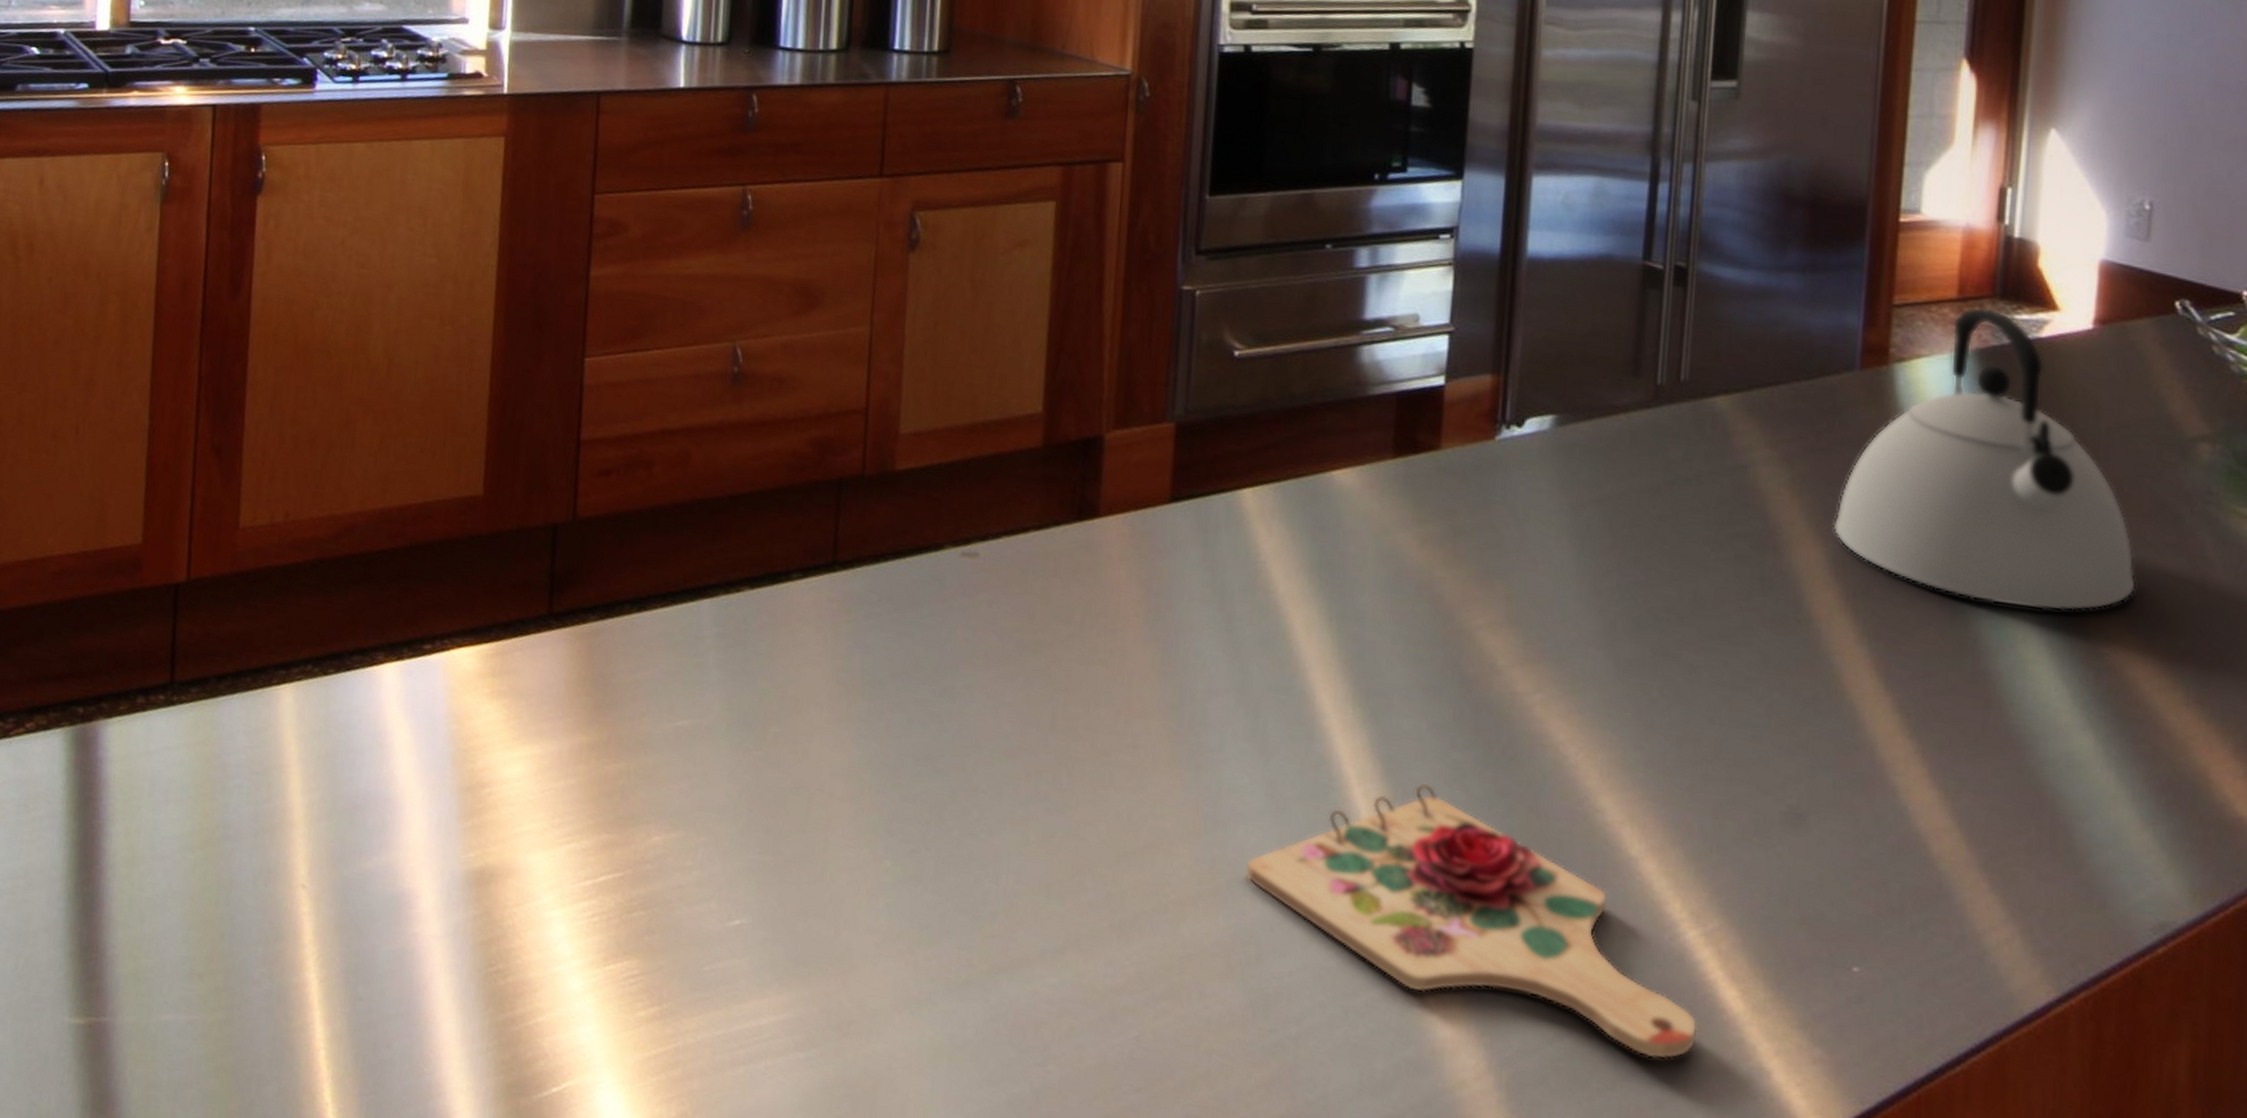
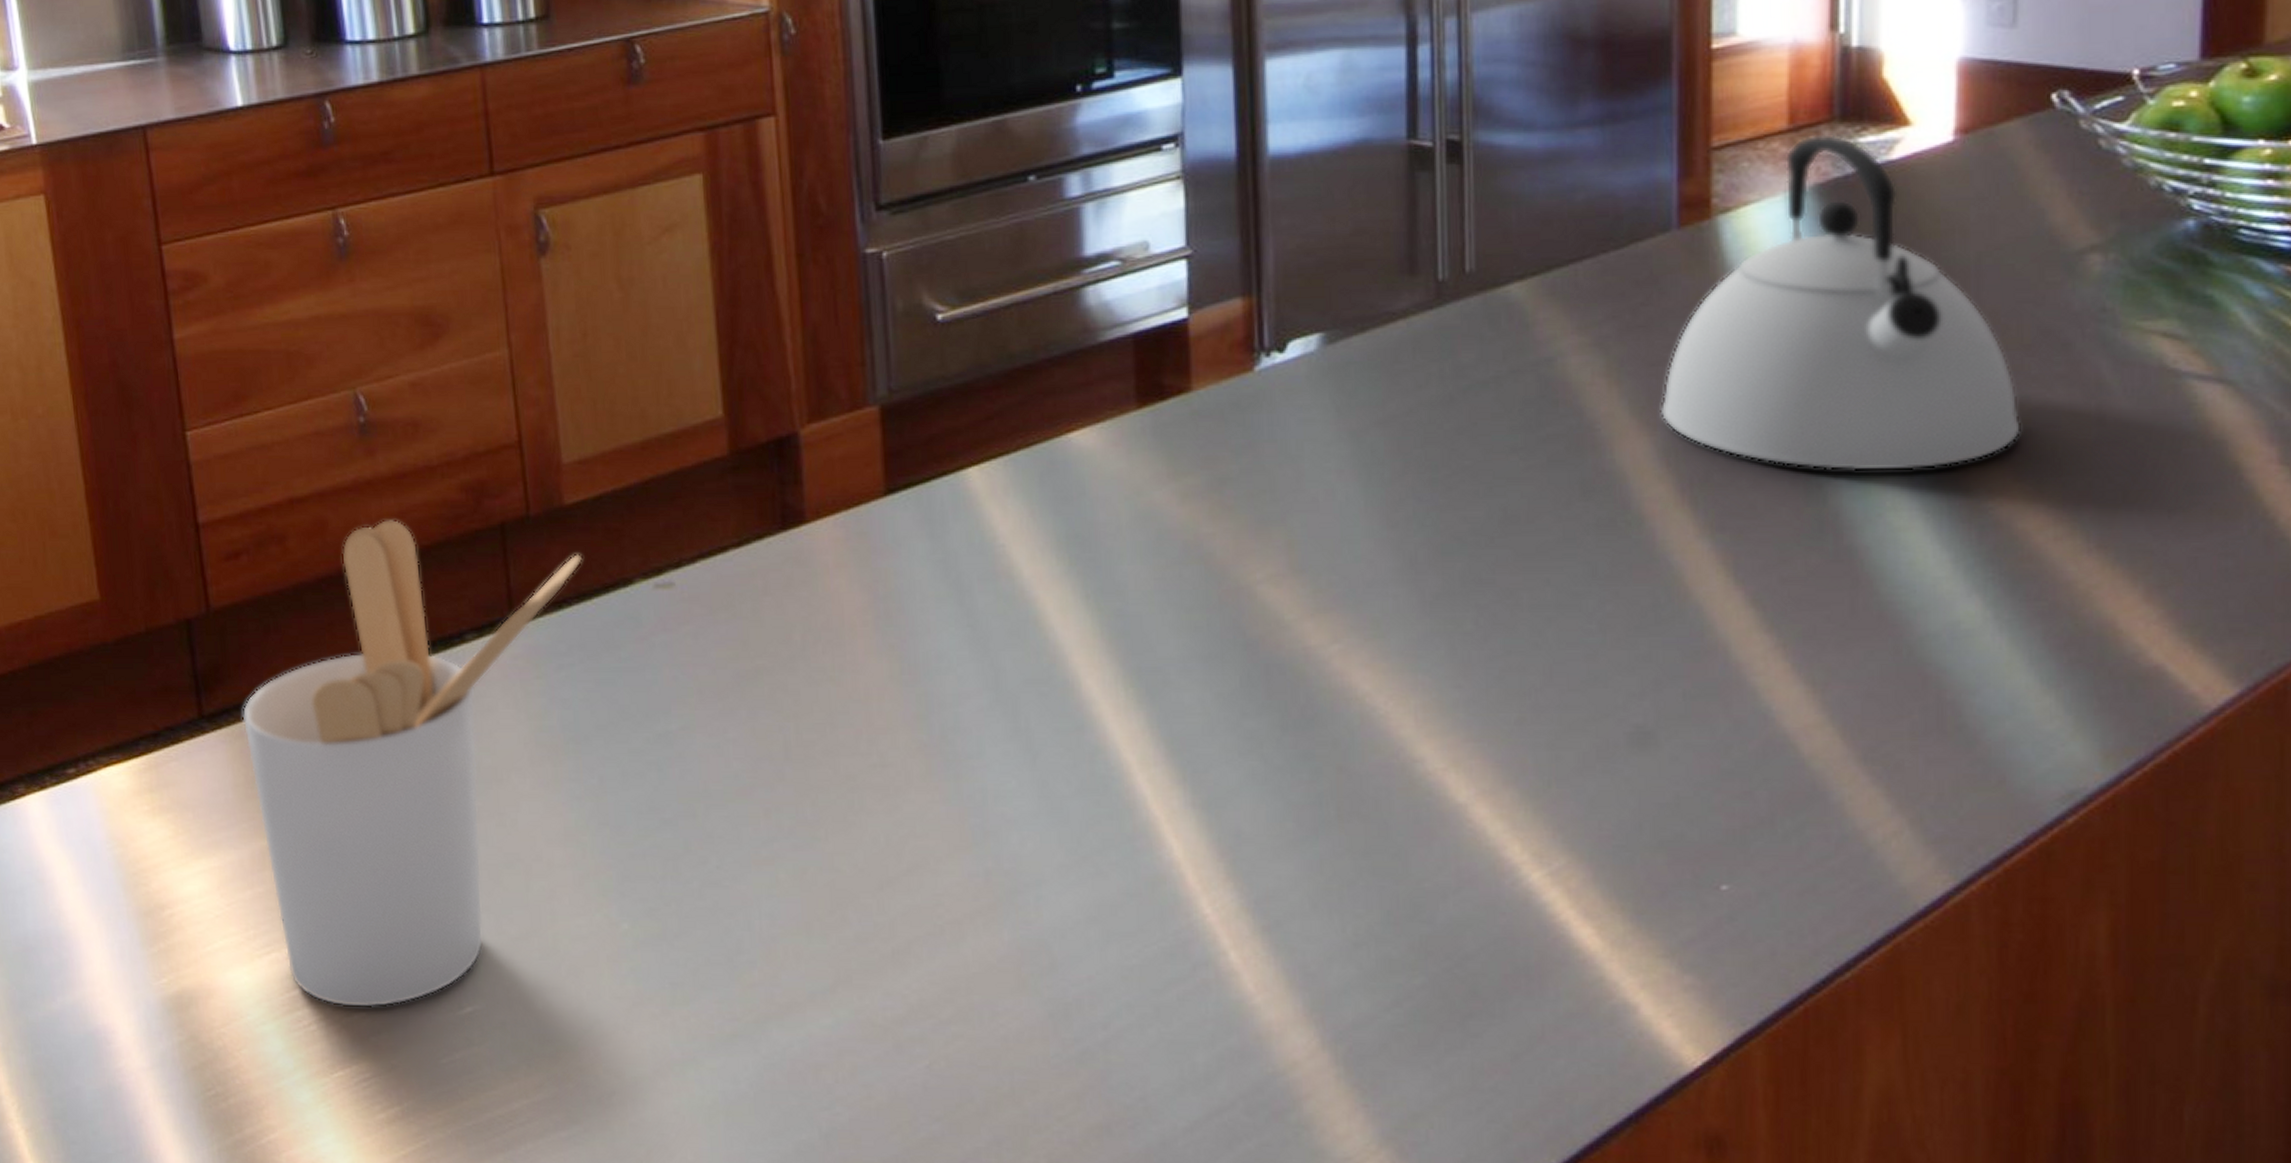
utensil holder: none [583,460,904,909] -> present [242,519,583,1009]
cutting board: present [1245,782,1698,1060] -> none [1024,758,1552,1011]

